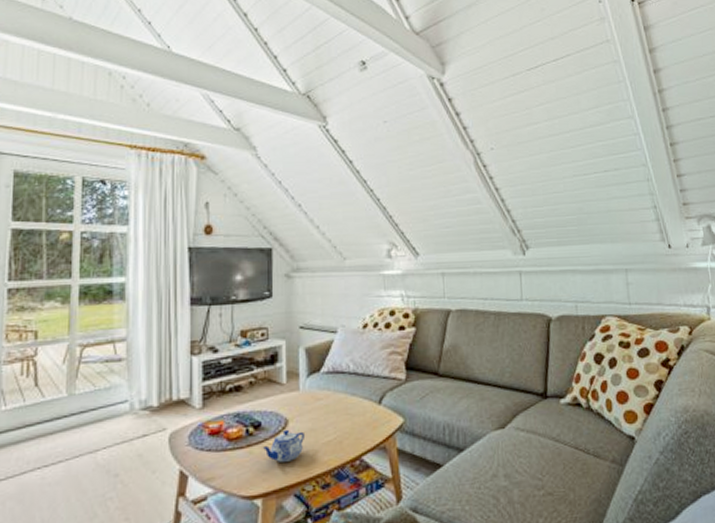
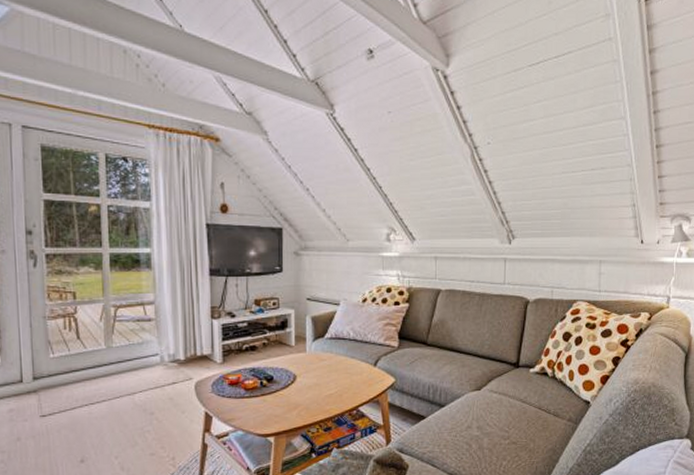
teapot: present [262,429,306,462] -> none [274,383,311,409]

